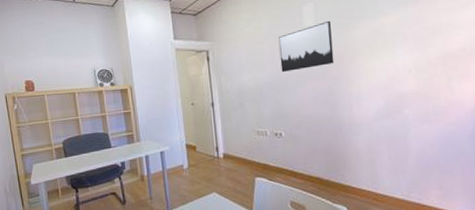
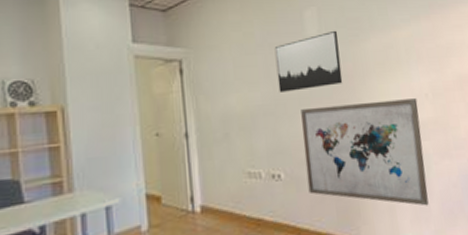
wall art: none [299,74,406,161] -> present [301,98,429,206]

